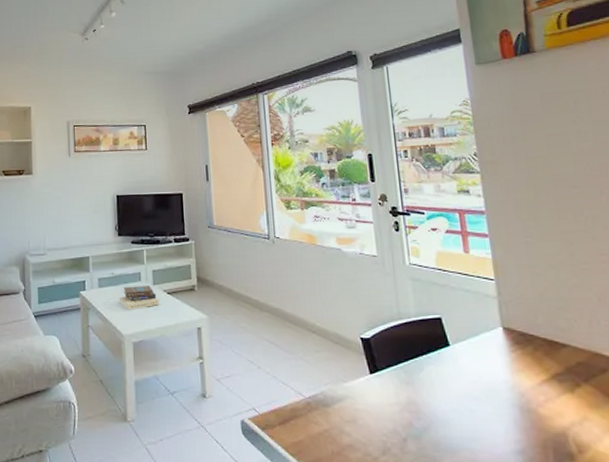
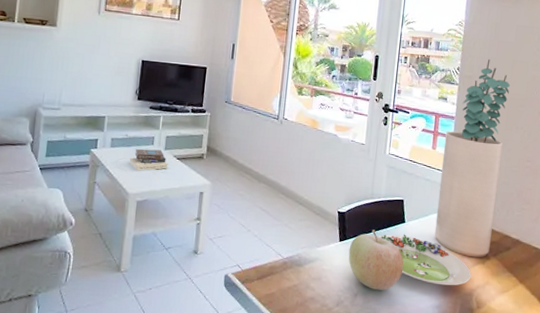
fruit: none [384,357,462,434] -> present [348,230,404,291]
salad plate: none [417,360,559,424] -> present [378,234,471,286]
vase: none [477,137,577,385] -> present [434,58,510,258]

